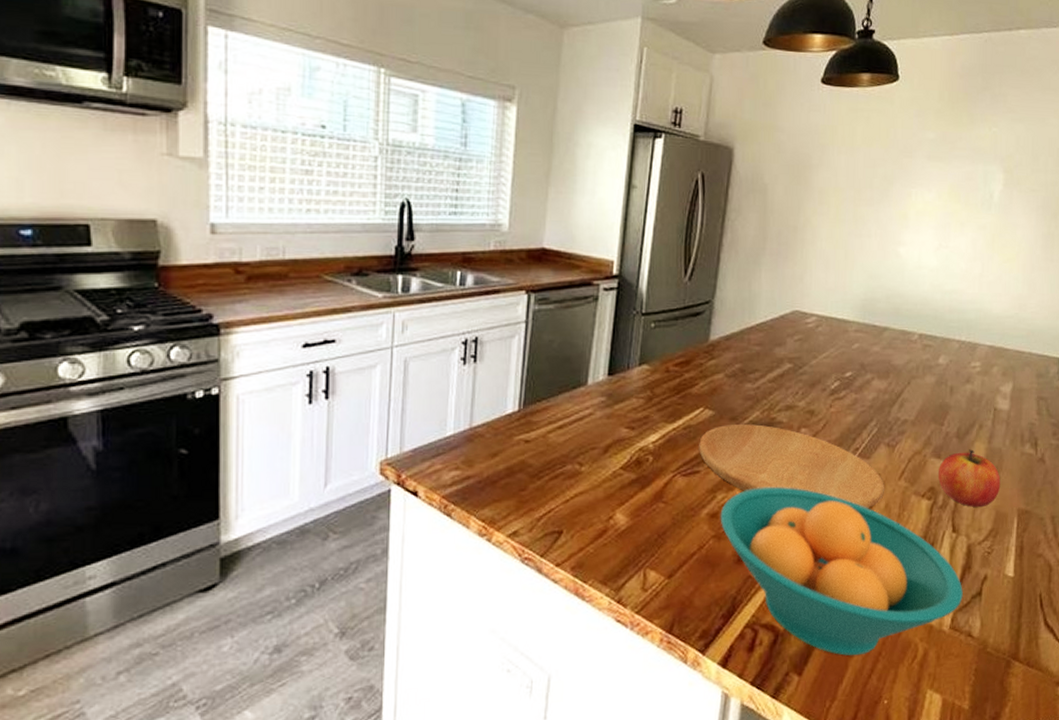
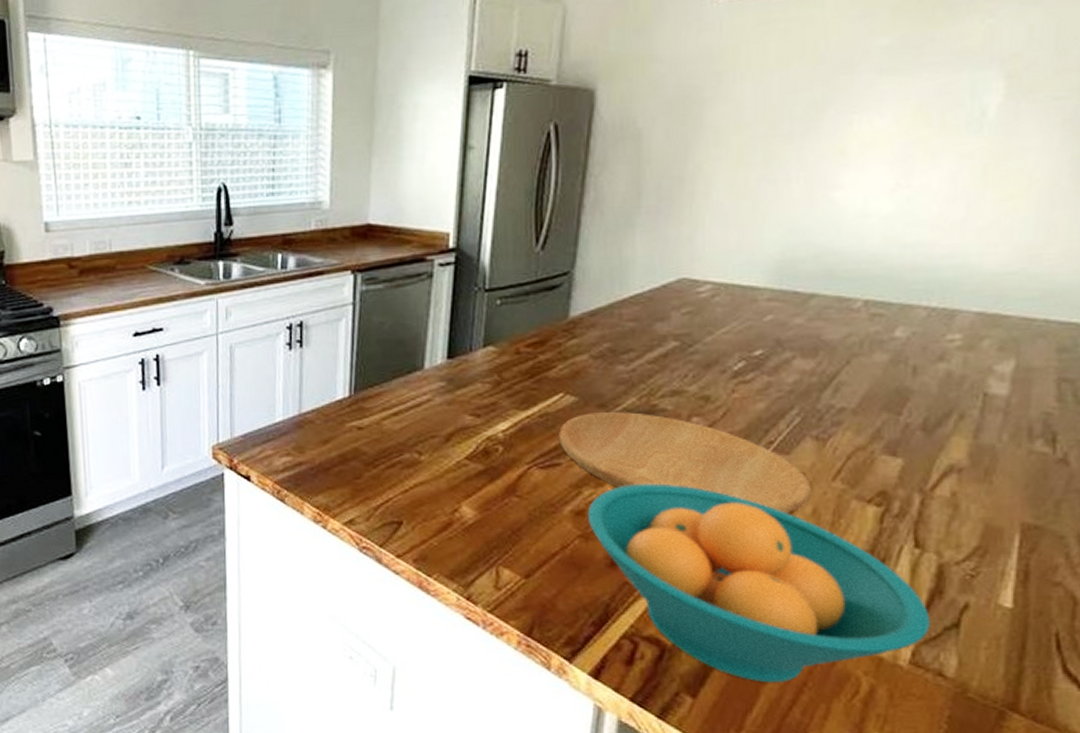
apple: present [937,449,1001,508] -> none [892,445,993,519]

